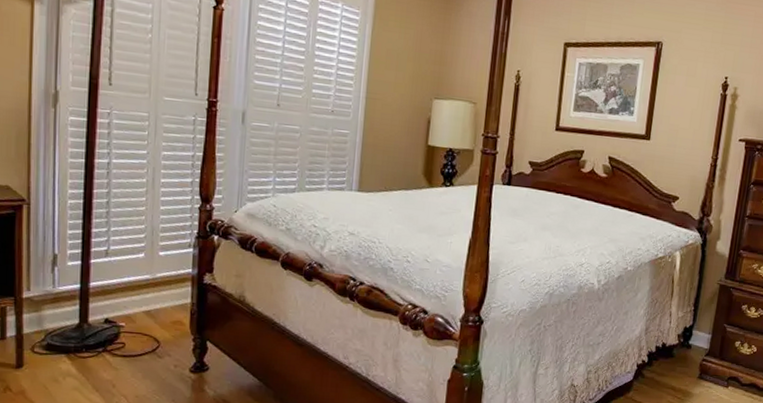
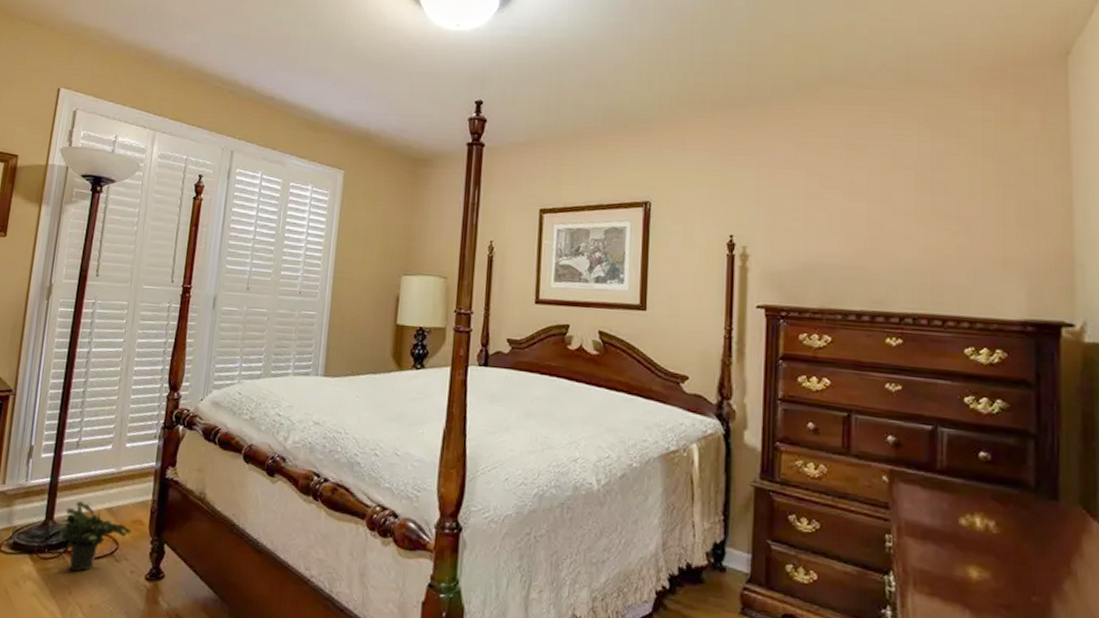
potted plant: none [93,305,172,368] -> present [56,501,131,572]

